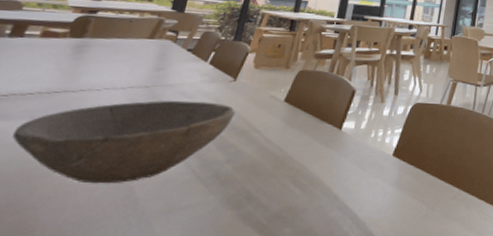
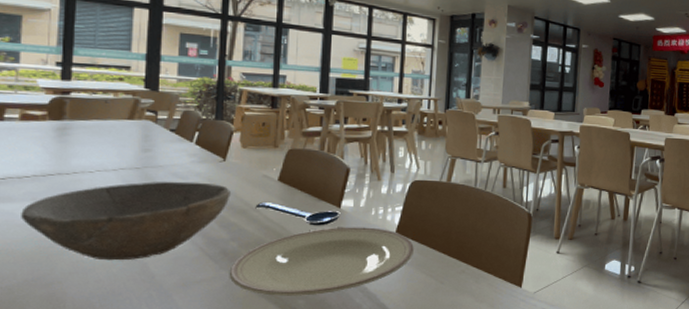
plate: none [217,149,409,224] -> present [229,227,414,296]
spoon: none [257,122,342,148] -> present [255,201,342,226]

